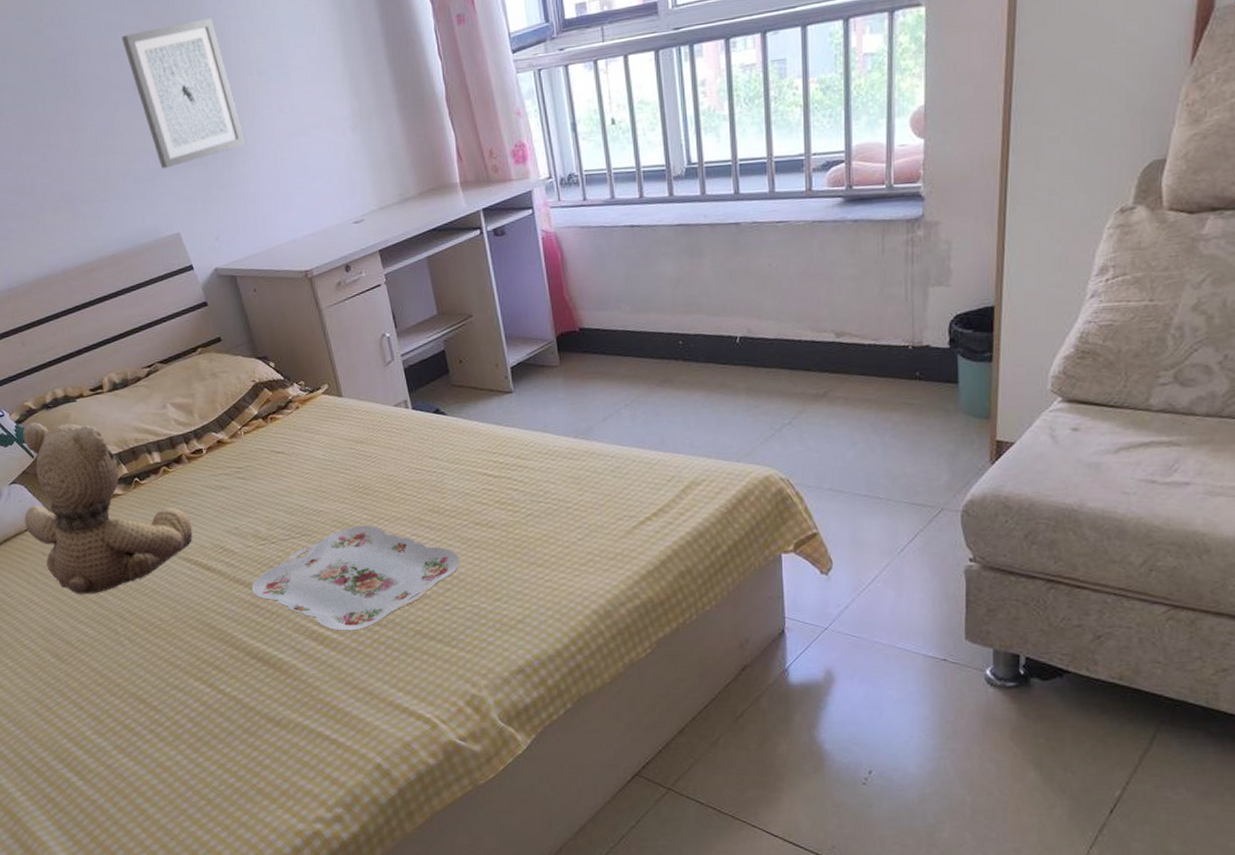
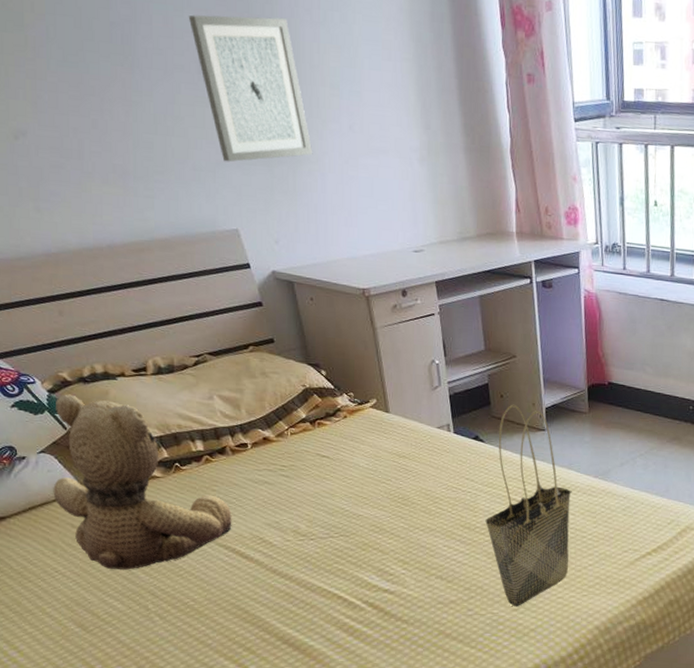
serving tray: present [251,525,461,632] -> none [287,532,485,627]
tote bag: none [455,368,555,596] -> present [485,404,572,607]

